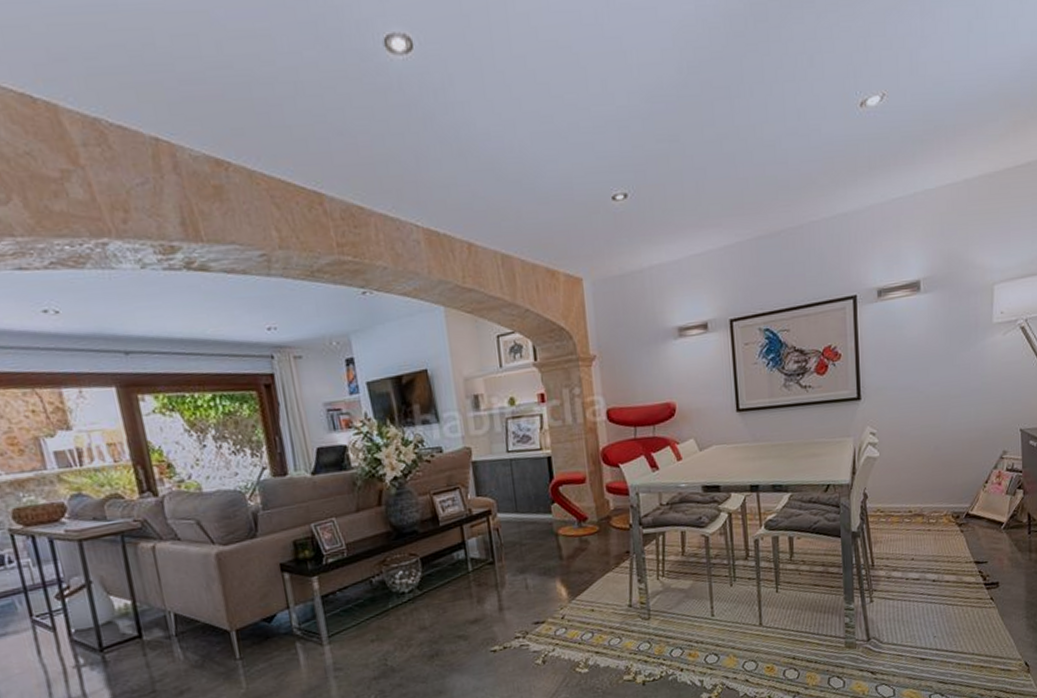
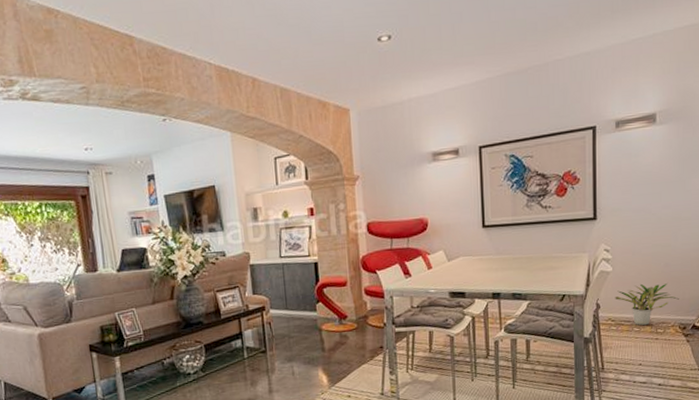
potted plant: none [883,468,951,517] -> present [615,283,679,326]

